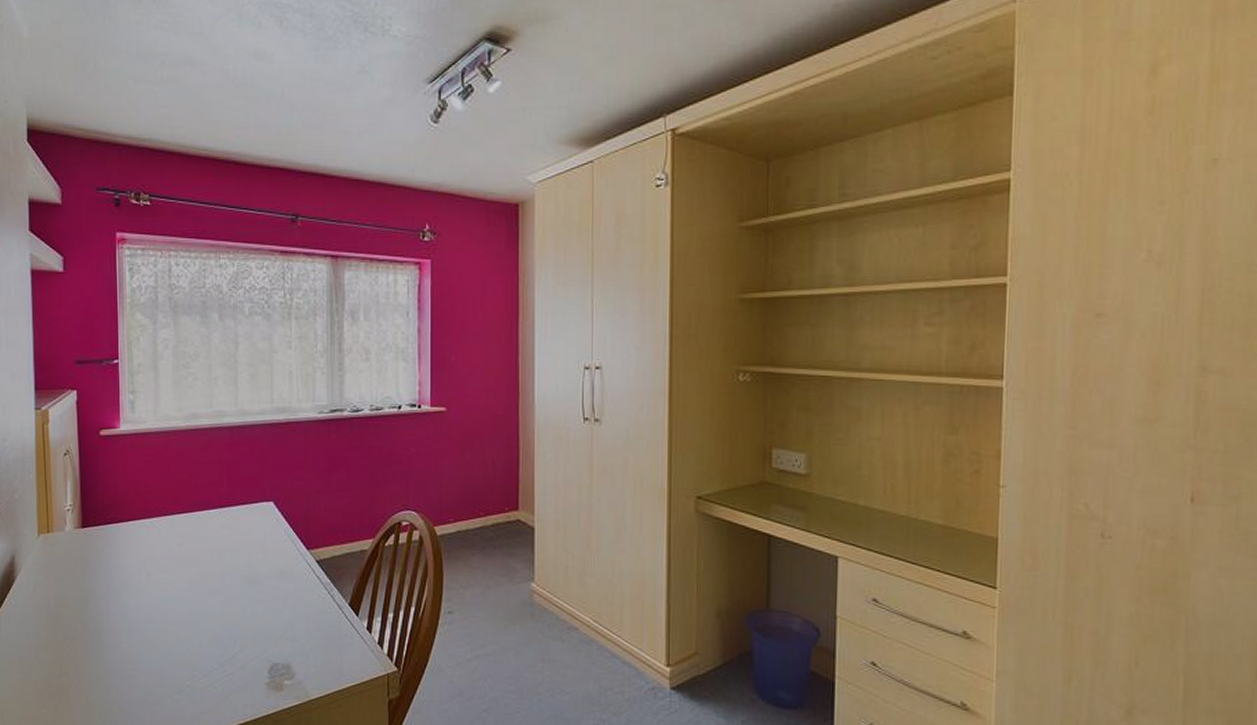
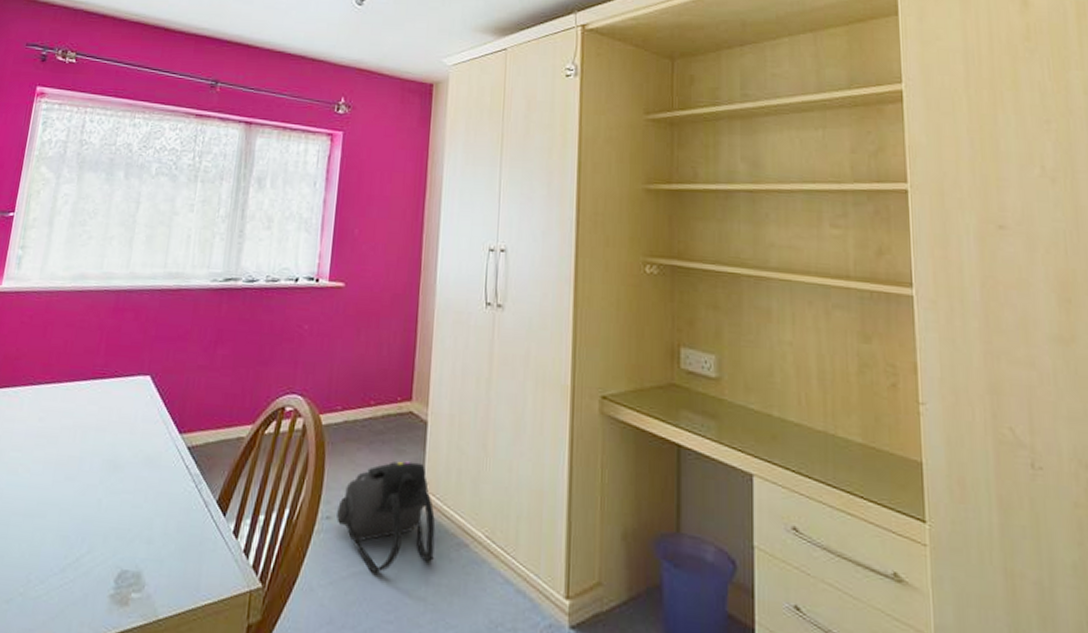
backpack: none [458,562,548,654] -> present [337,461,436,572]

